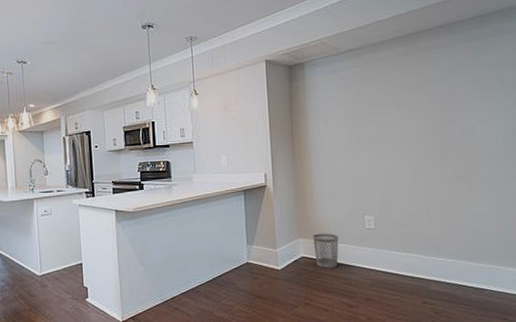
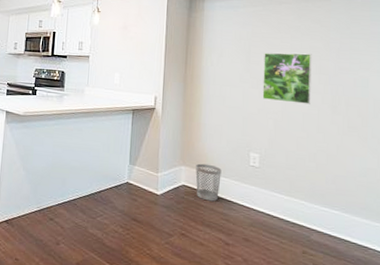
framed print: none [370,109,420,162] -> present [262,52,312,104]

